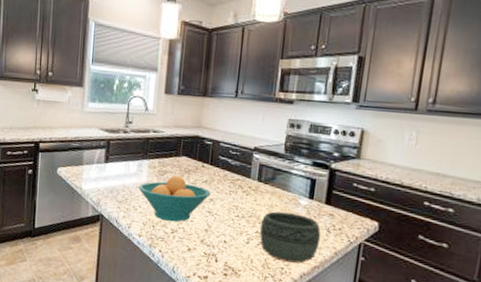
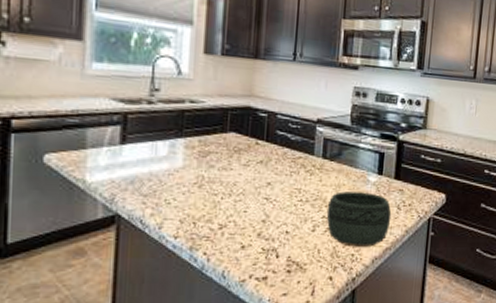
fruit bowl: present [138,175,211,222] -> none [171,157,268,215]

